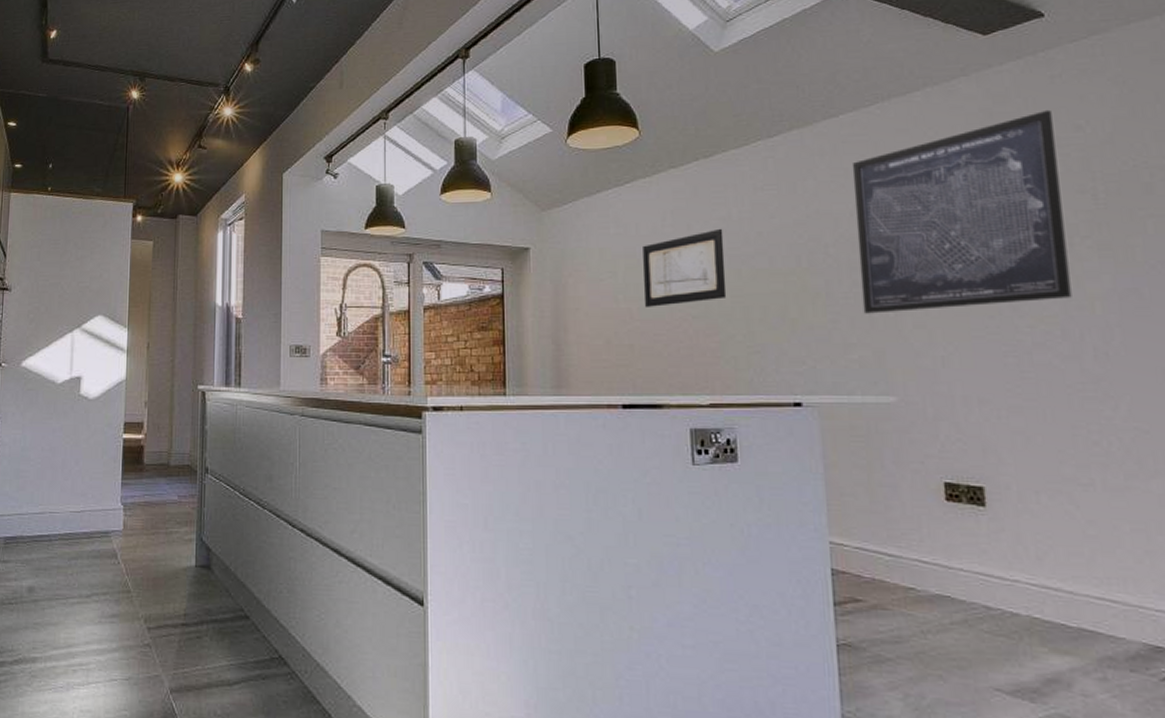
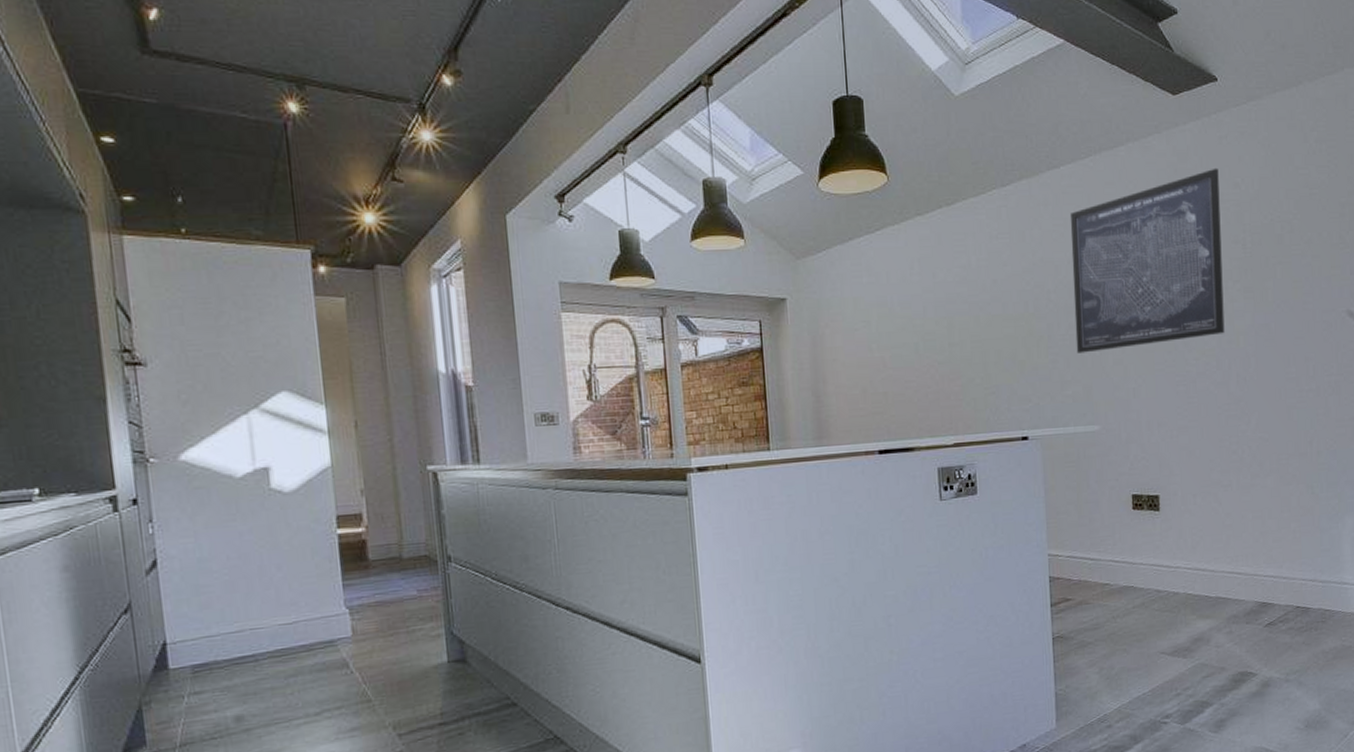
wall art: present [643,228,727,308] -> none [893,276,968,357]

